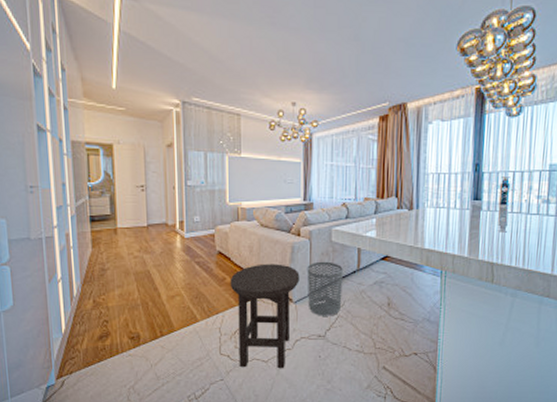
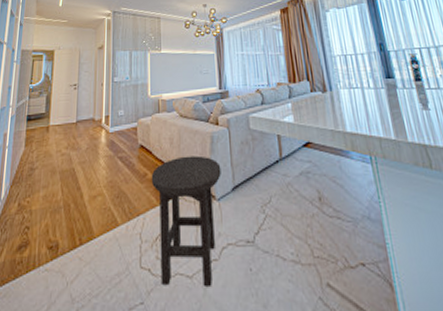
waste bin: present [307,261,343,316] -> none [227,151,269,216]

